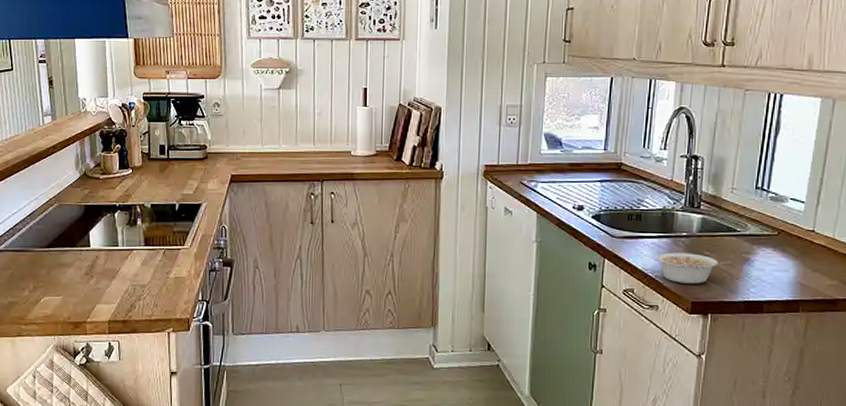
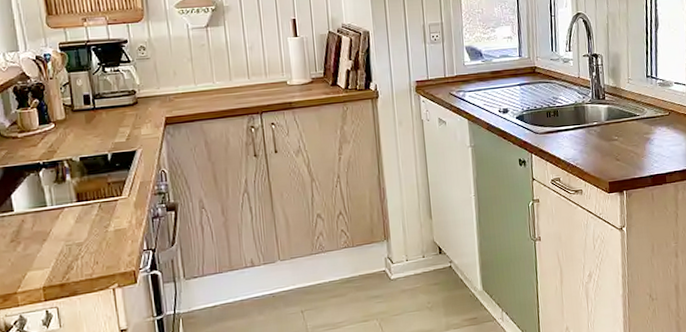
legume: present [655,252,731,284] -> none [574,139,636,168]

